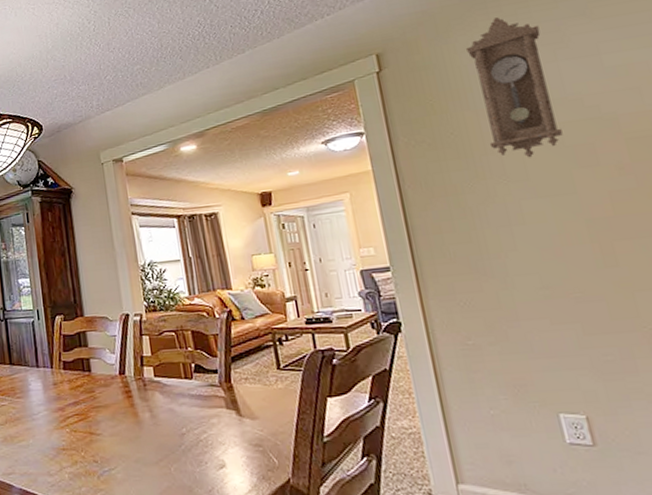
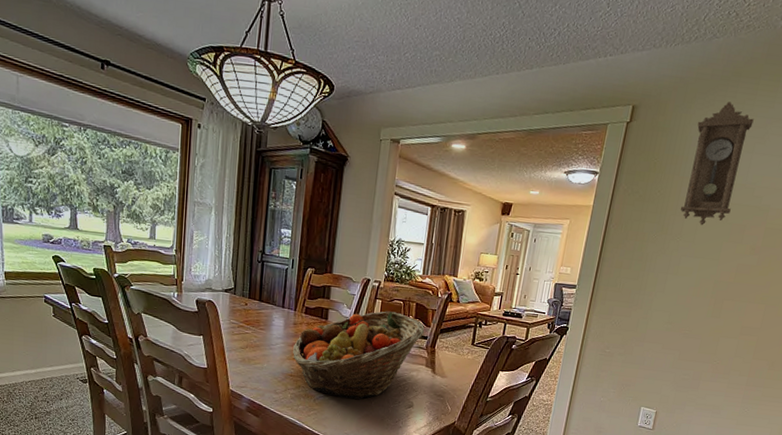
fruit basket: none [59,346,212,468] -> present [293,311,425,400]

